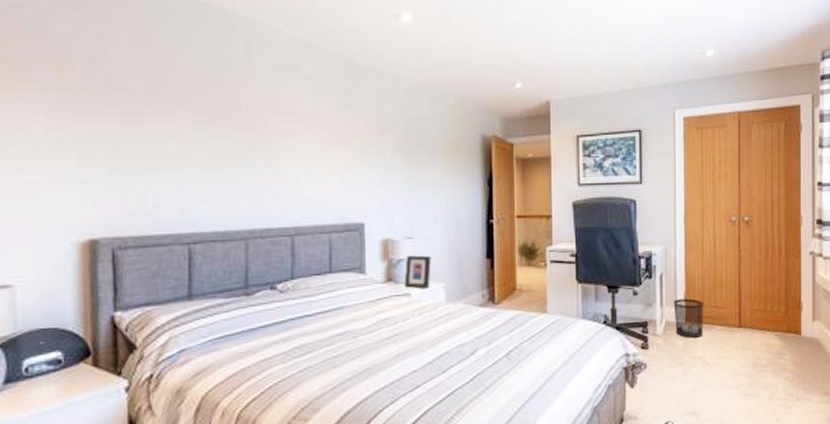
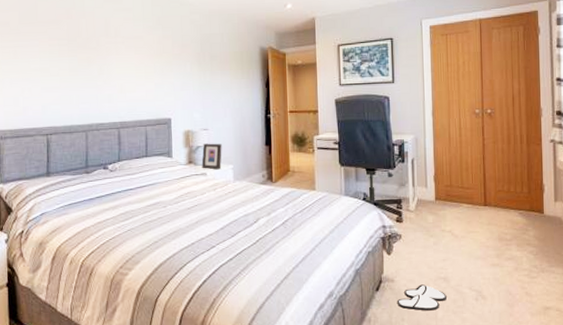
waste bin: present [673,298,704,338] -> none [424,180,452,214]

